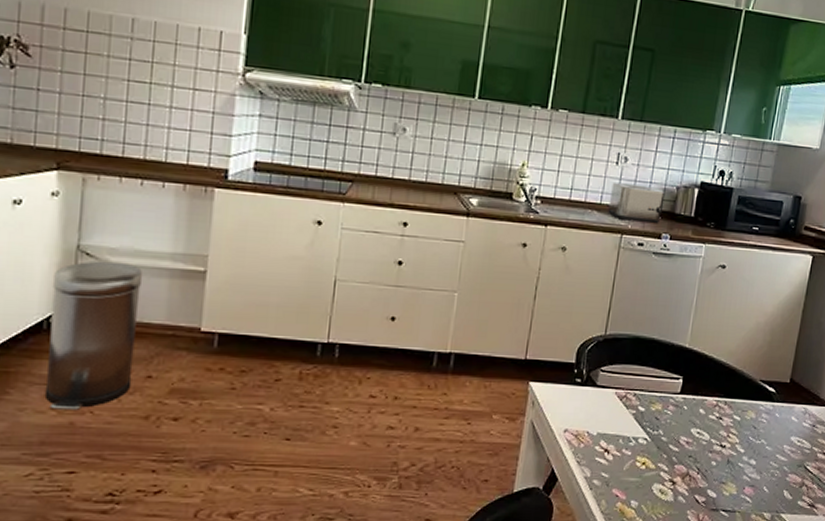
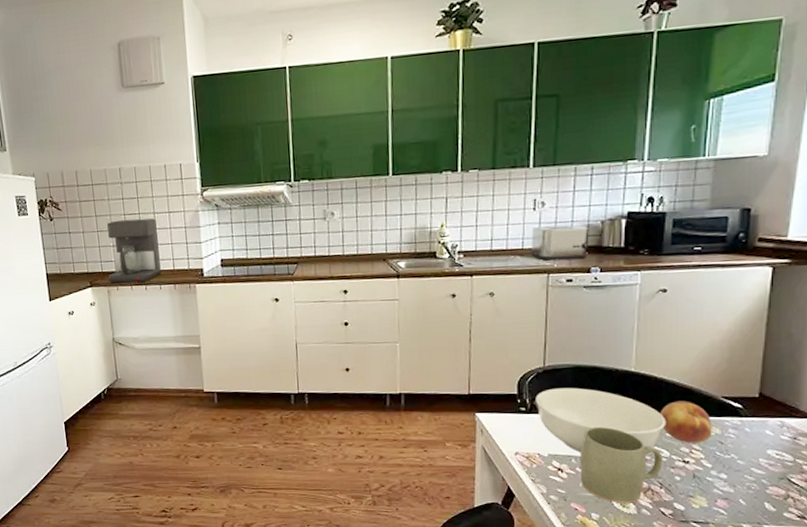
pedal bin: present [44,261,143,411] -> none [101,347,164,454]
coffee maker: none [87,85,174,174] -> present [106,218,161,284]
bowl: none [592,359,711,432] -> present [535,387,667,453]
mug: none [625,404,704,490] -> present [579,426,663,503]
fruit: none [706,382,749,427] -> present [661,401,712,444]

